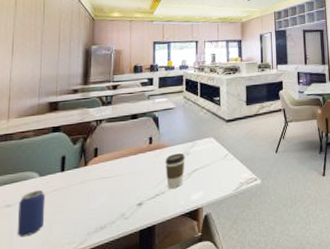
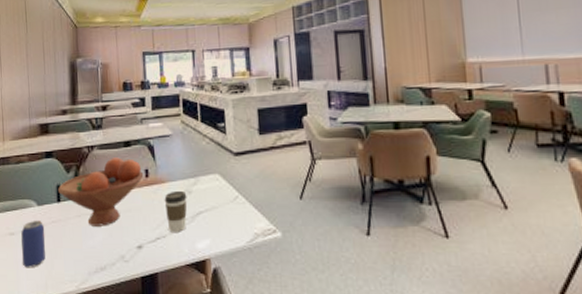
fruit bowl: none [63,128,148,191] -> present [58,157,144,226]

